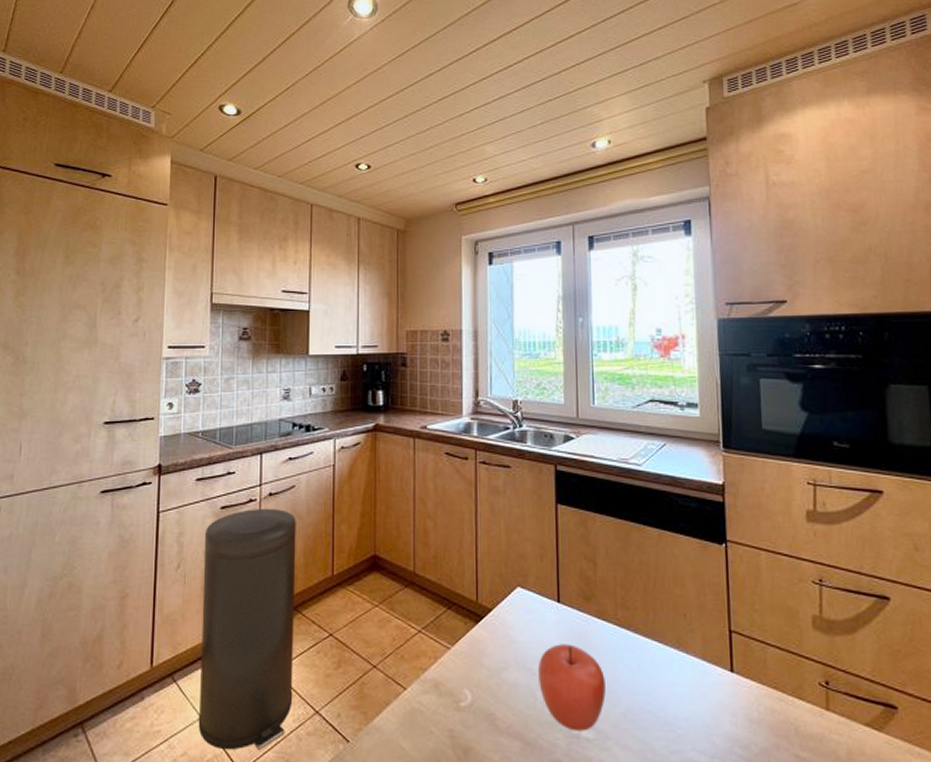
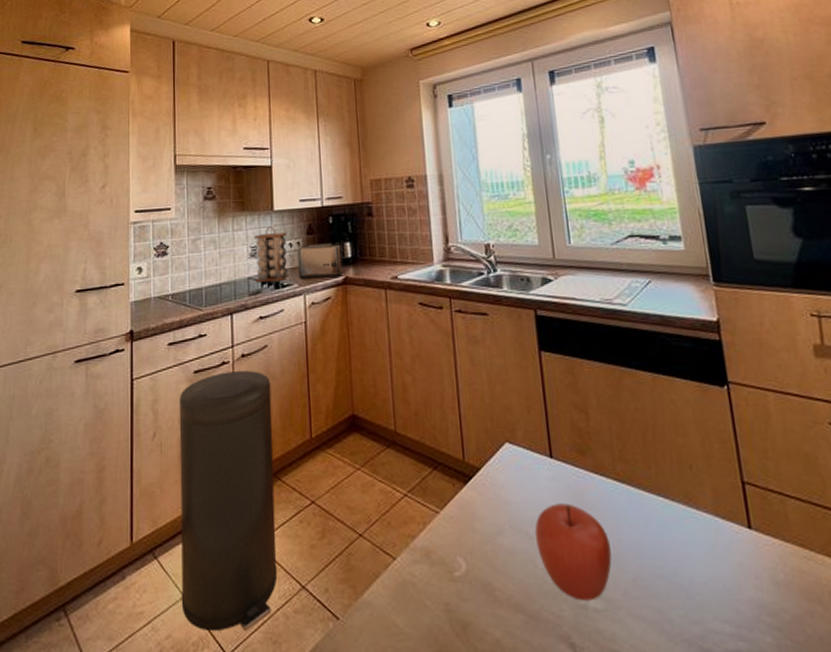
spice rack: none [286,370,321,425] -> present [254,226,289,283]
toaster: none [329,390,378,425] -> present [296,242,346,279]

